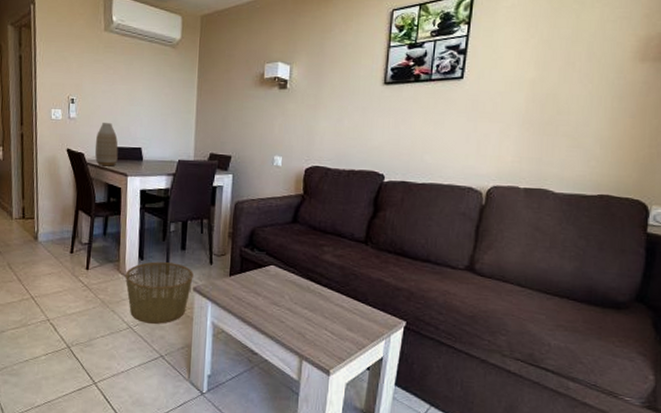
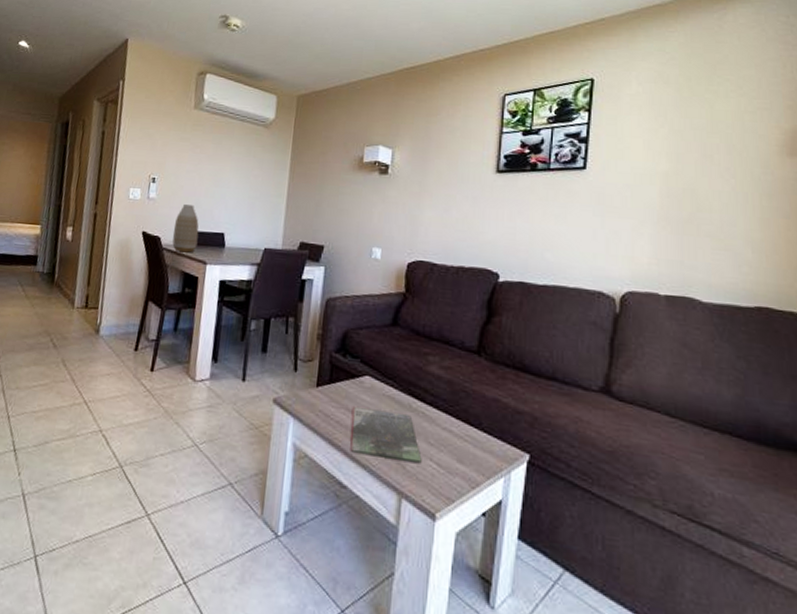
basket: present [124,261,194,324] -> none [194,365,275,443]
magazine: none [259,291,319,333] -> present [350,407,422,464]

